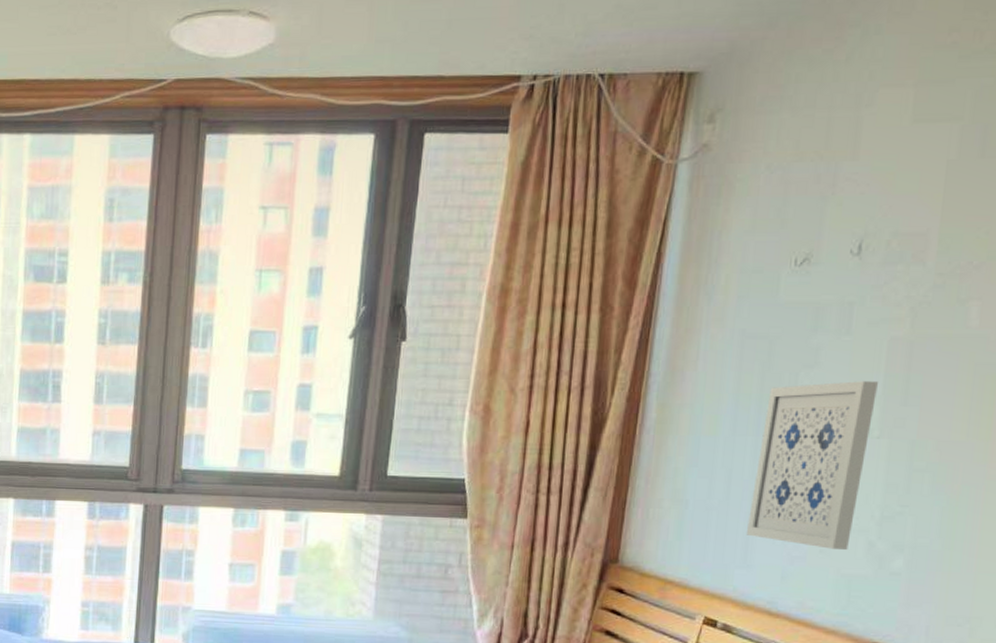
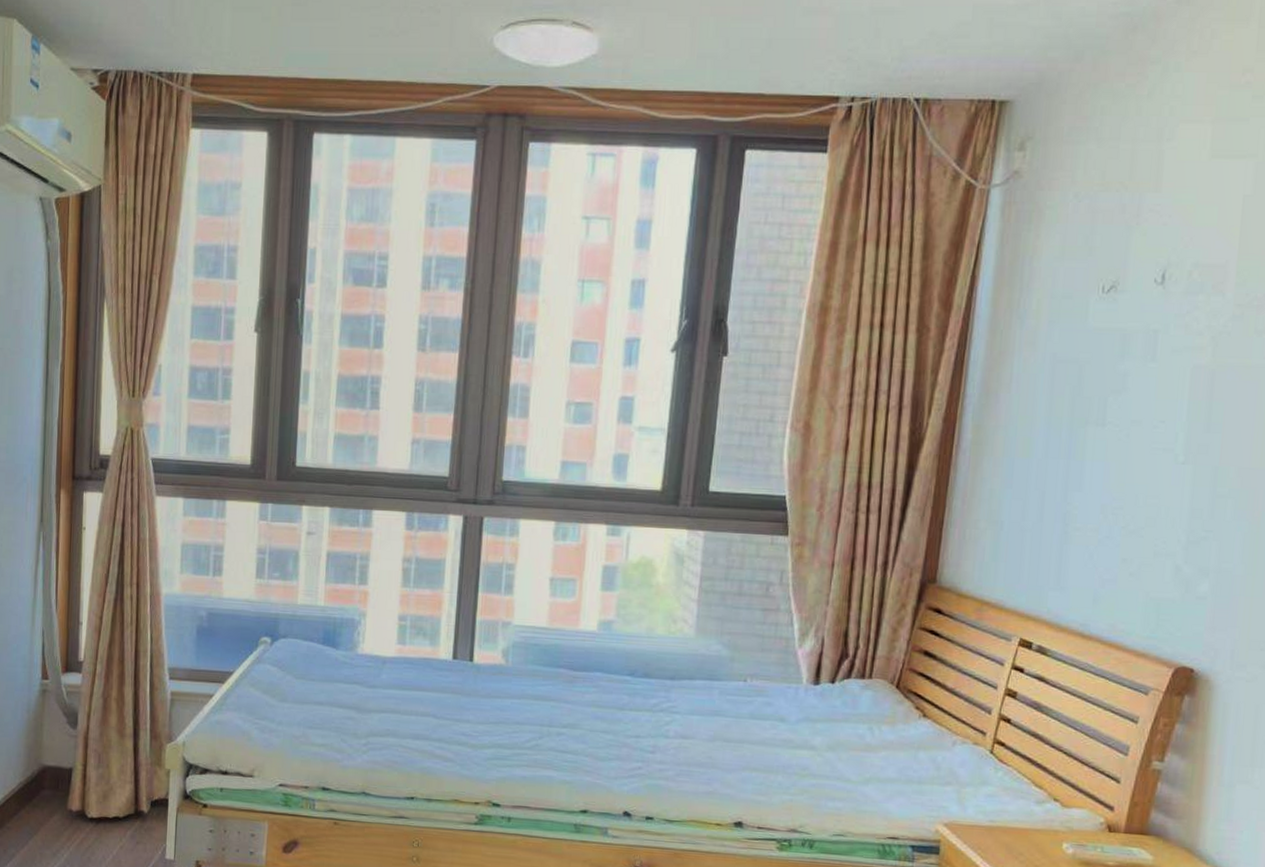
wall art: present [746,381,878,551] -> none [1059,407,1182,574]

